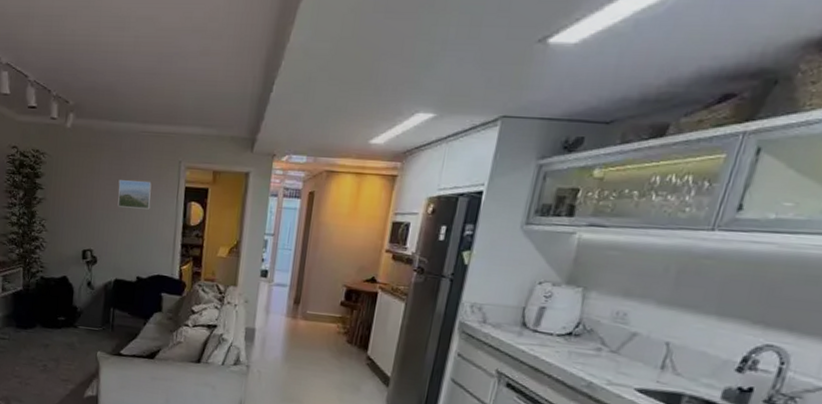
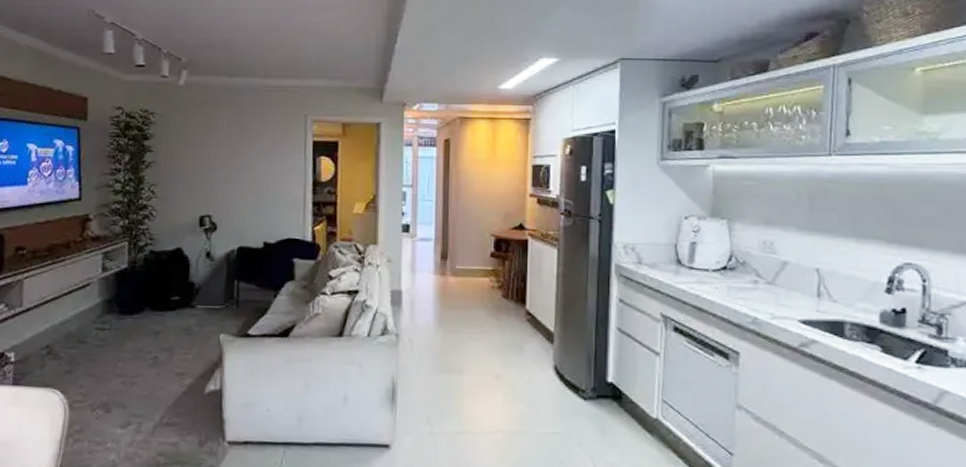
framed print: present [117,180,152,210] -> none [239,137,276,167]

